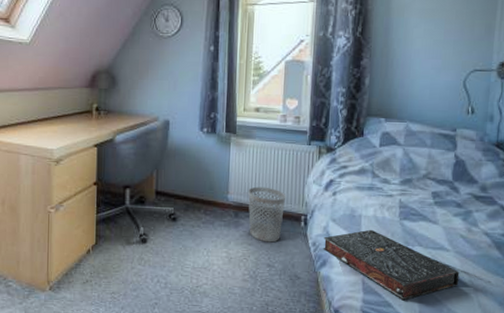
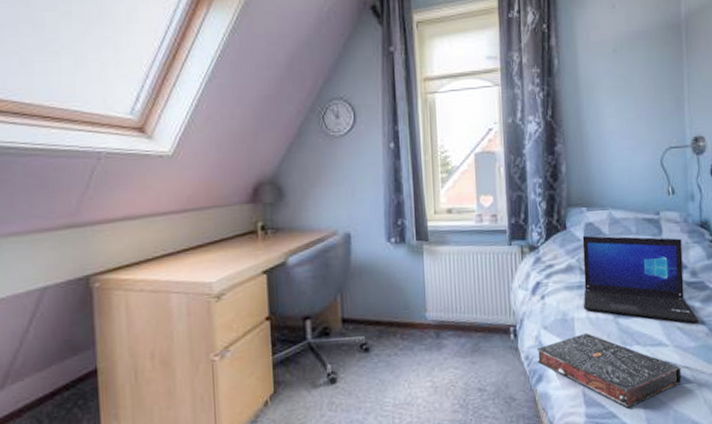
wastebasket: present [248,186,286,243] -> none [448,298,491,363]
laptop: none [372,144,483,234] -> present [582,235,699,324]

